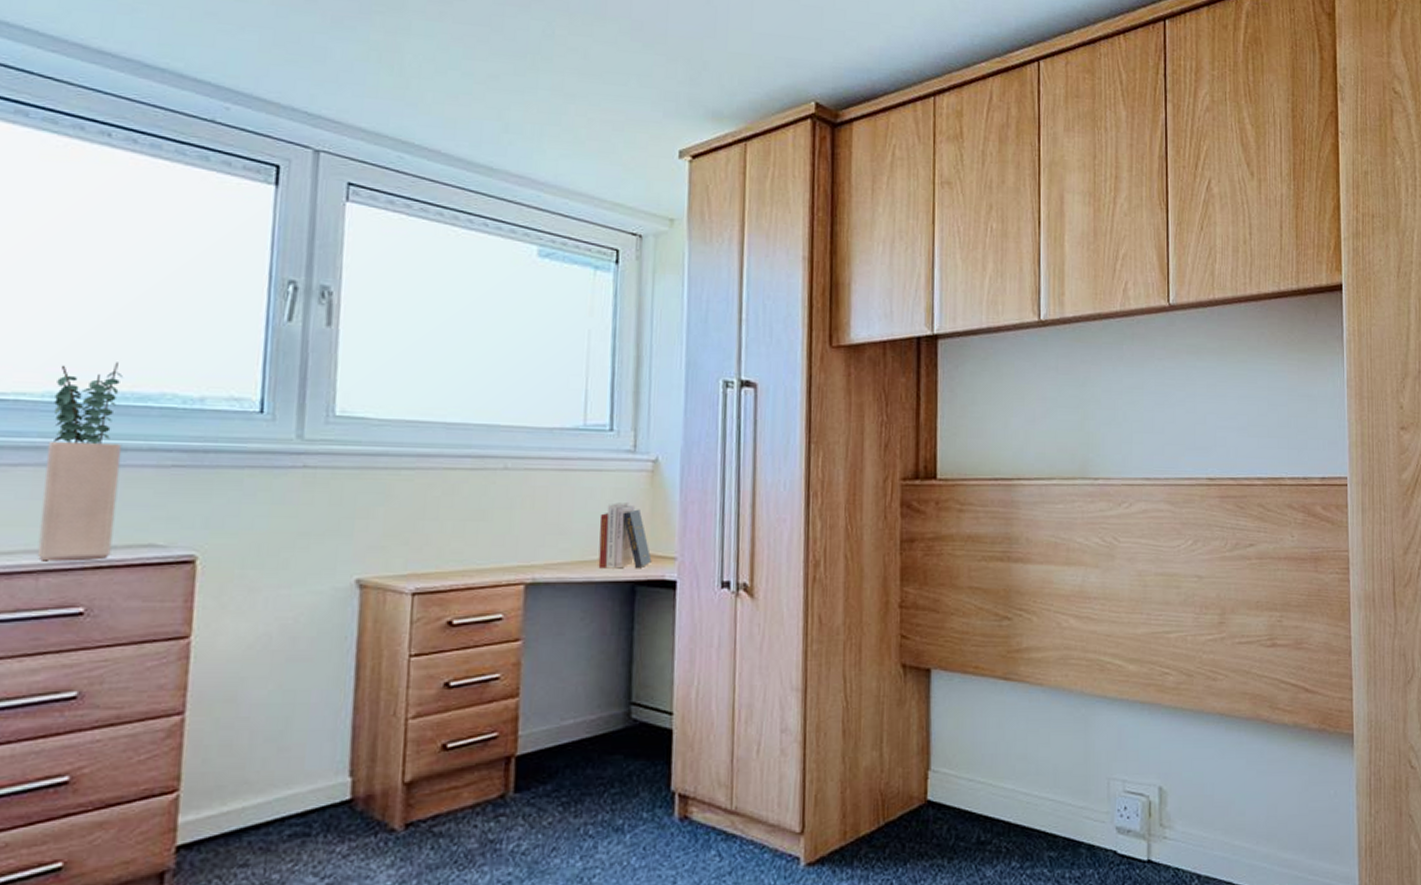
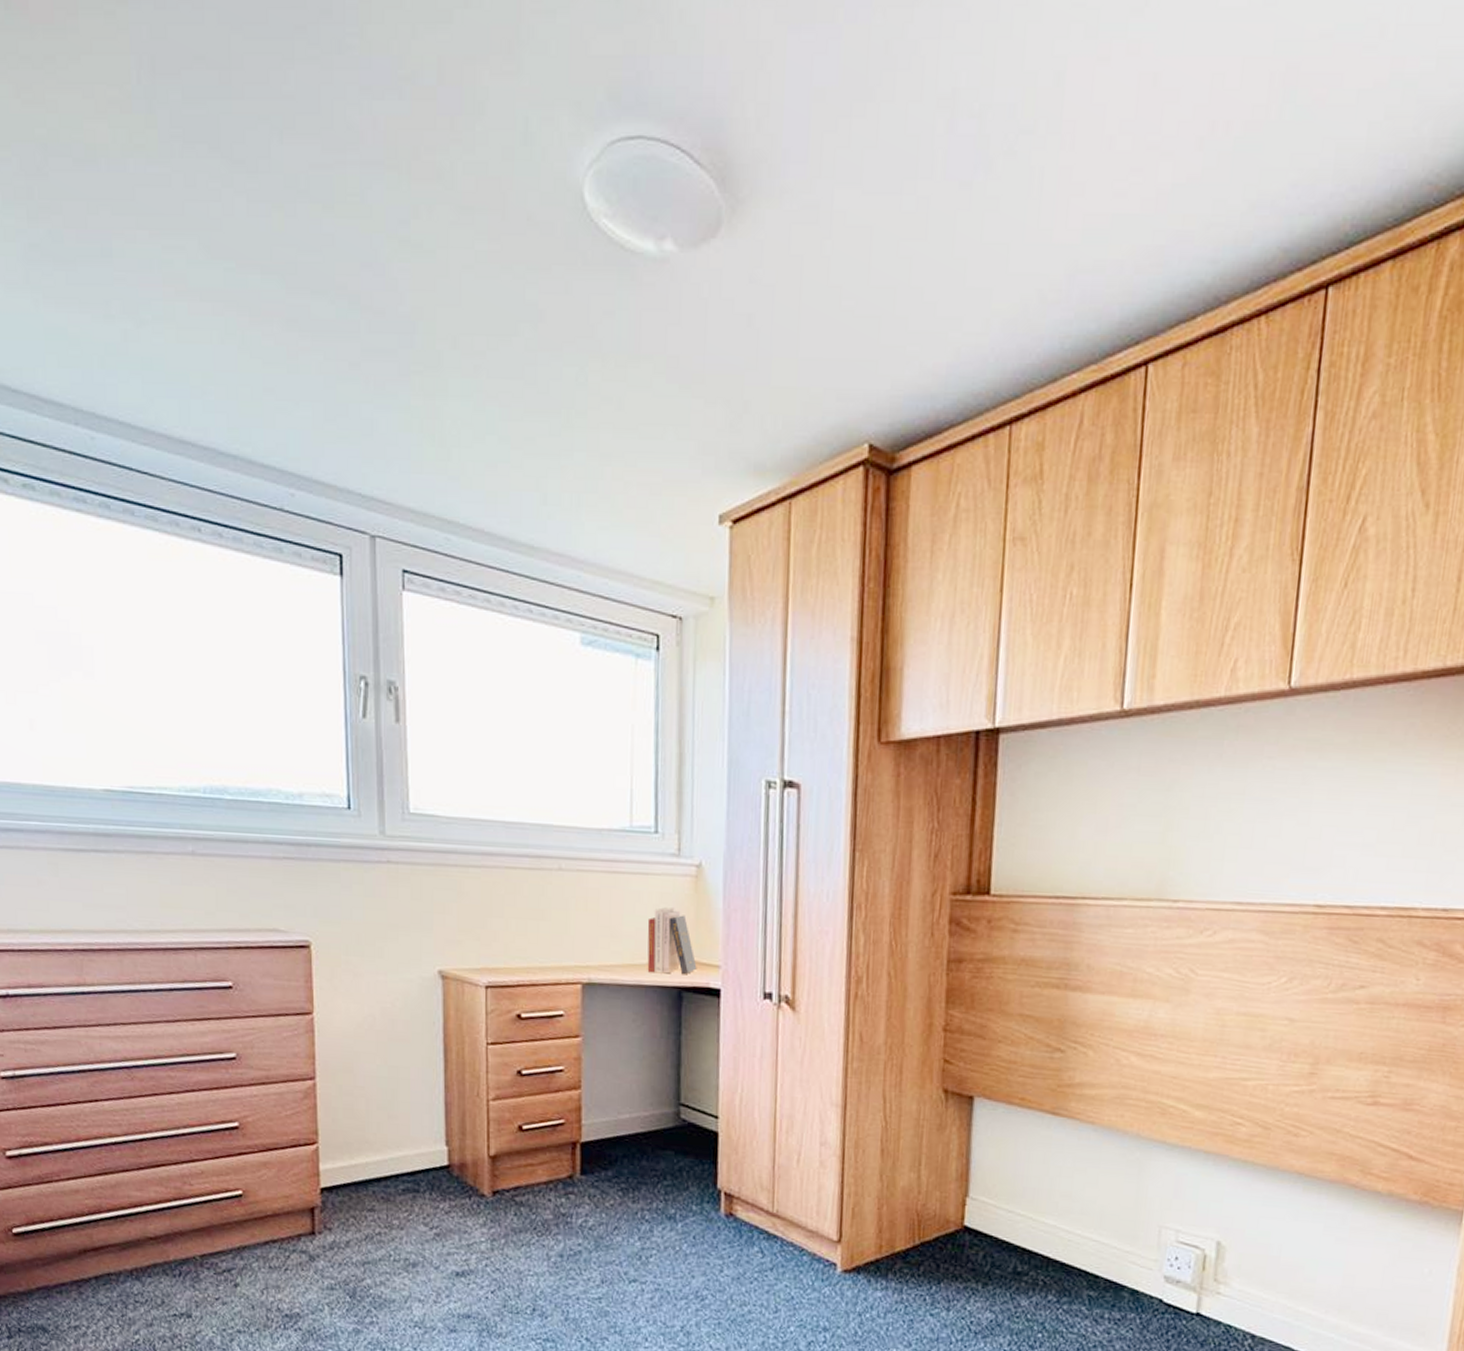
vase: present [37,362,123,562] -> none [188,759,246,942]

